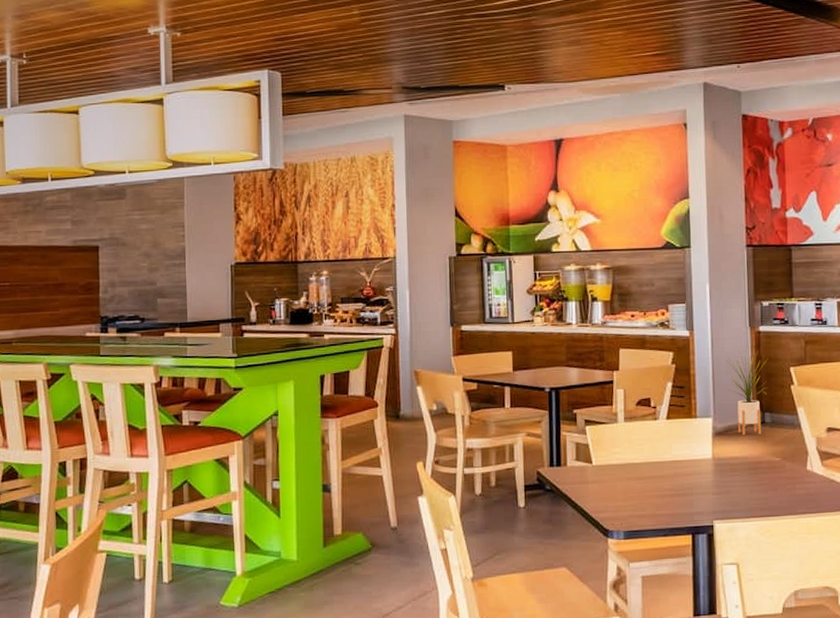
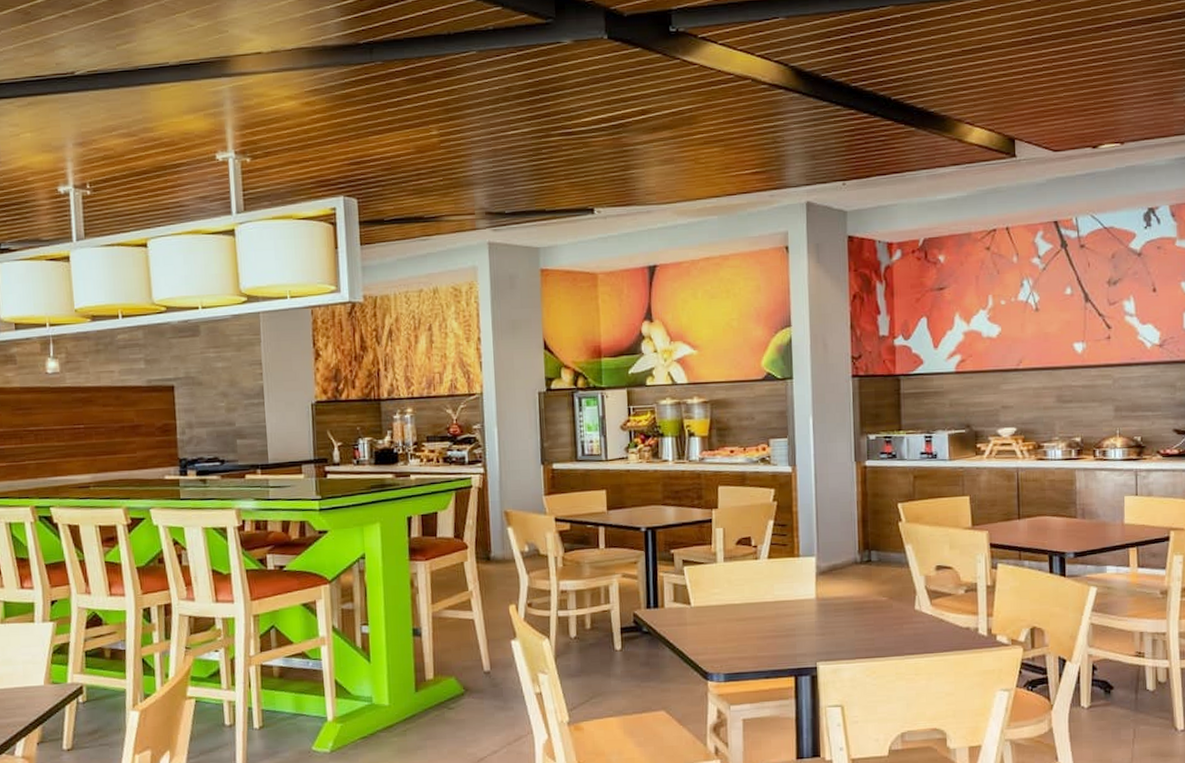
house plant: present [726,351,768,435] -> none [831,487,875,574]

